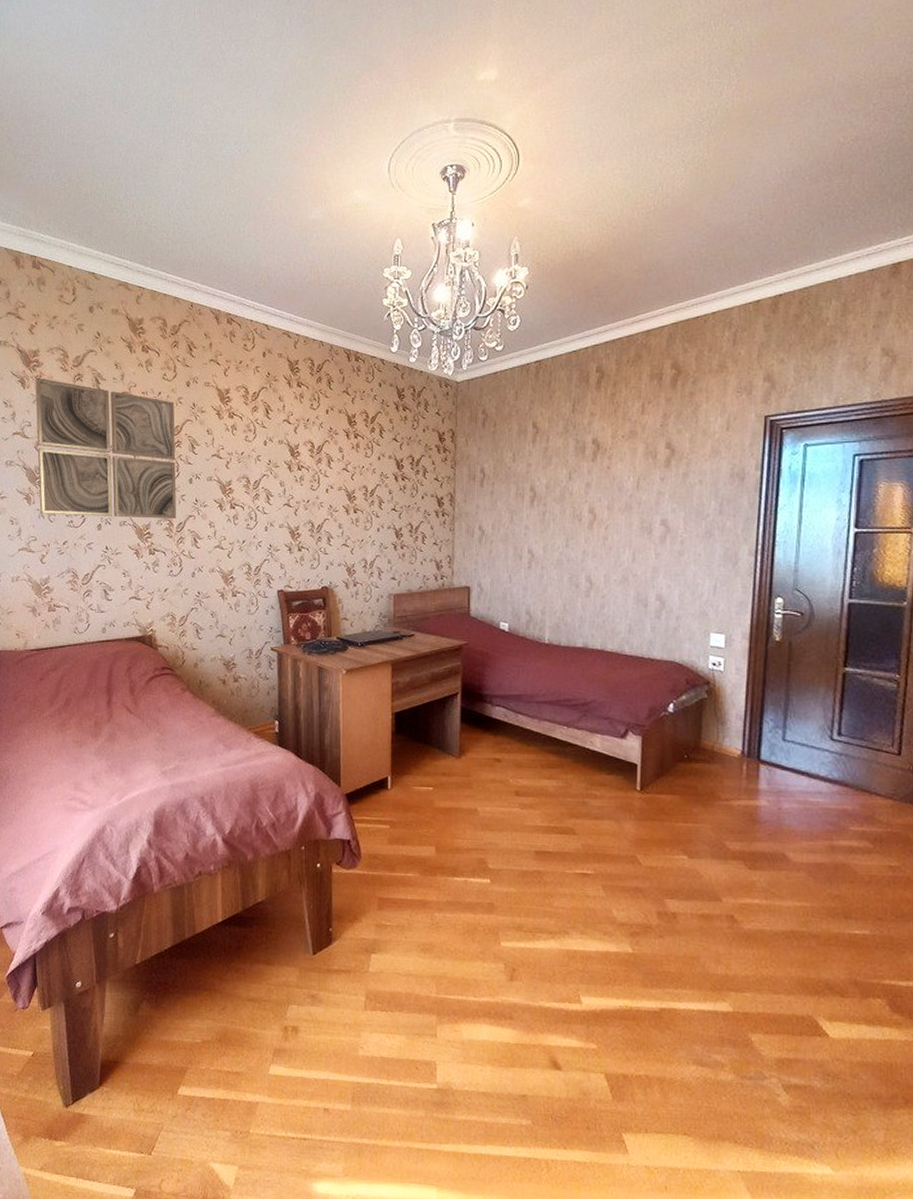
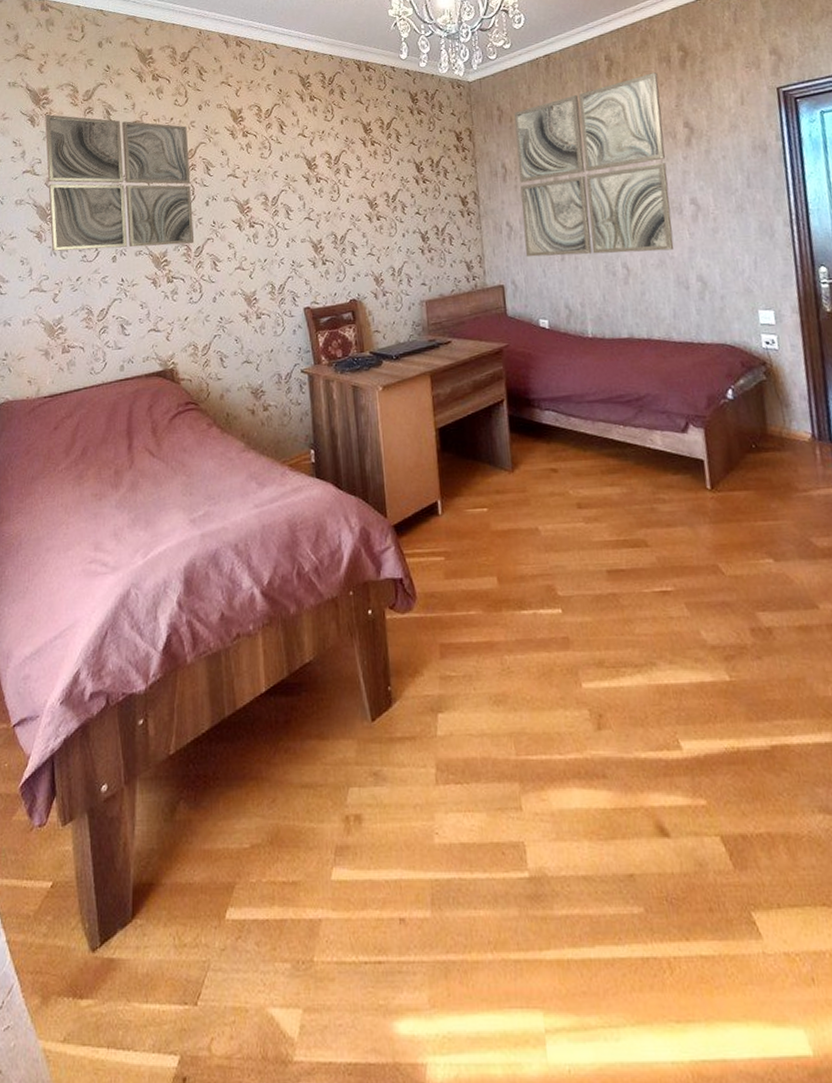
wall art: none [494,389,647,568] -> present [514,72,674,257]

